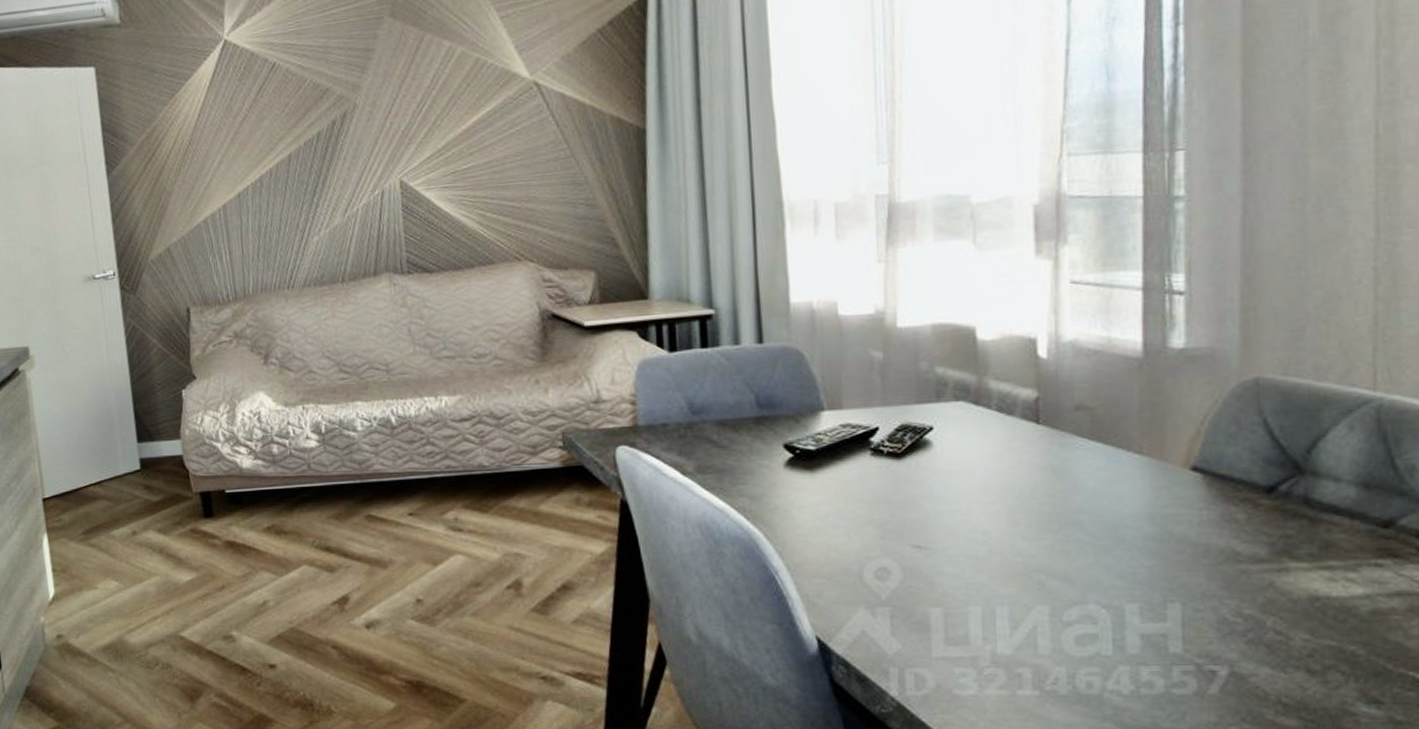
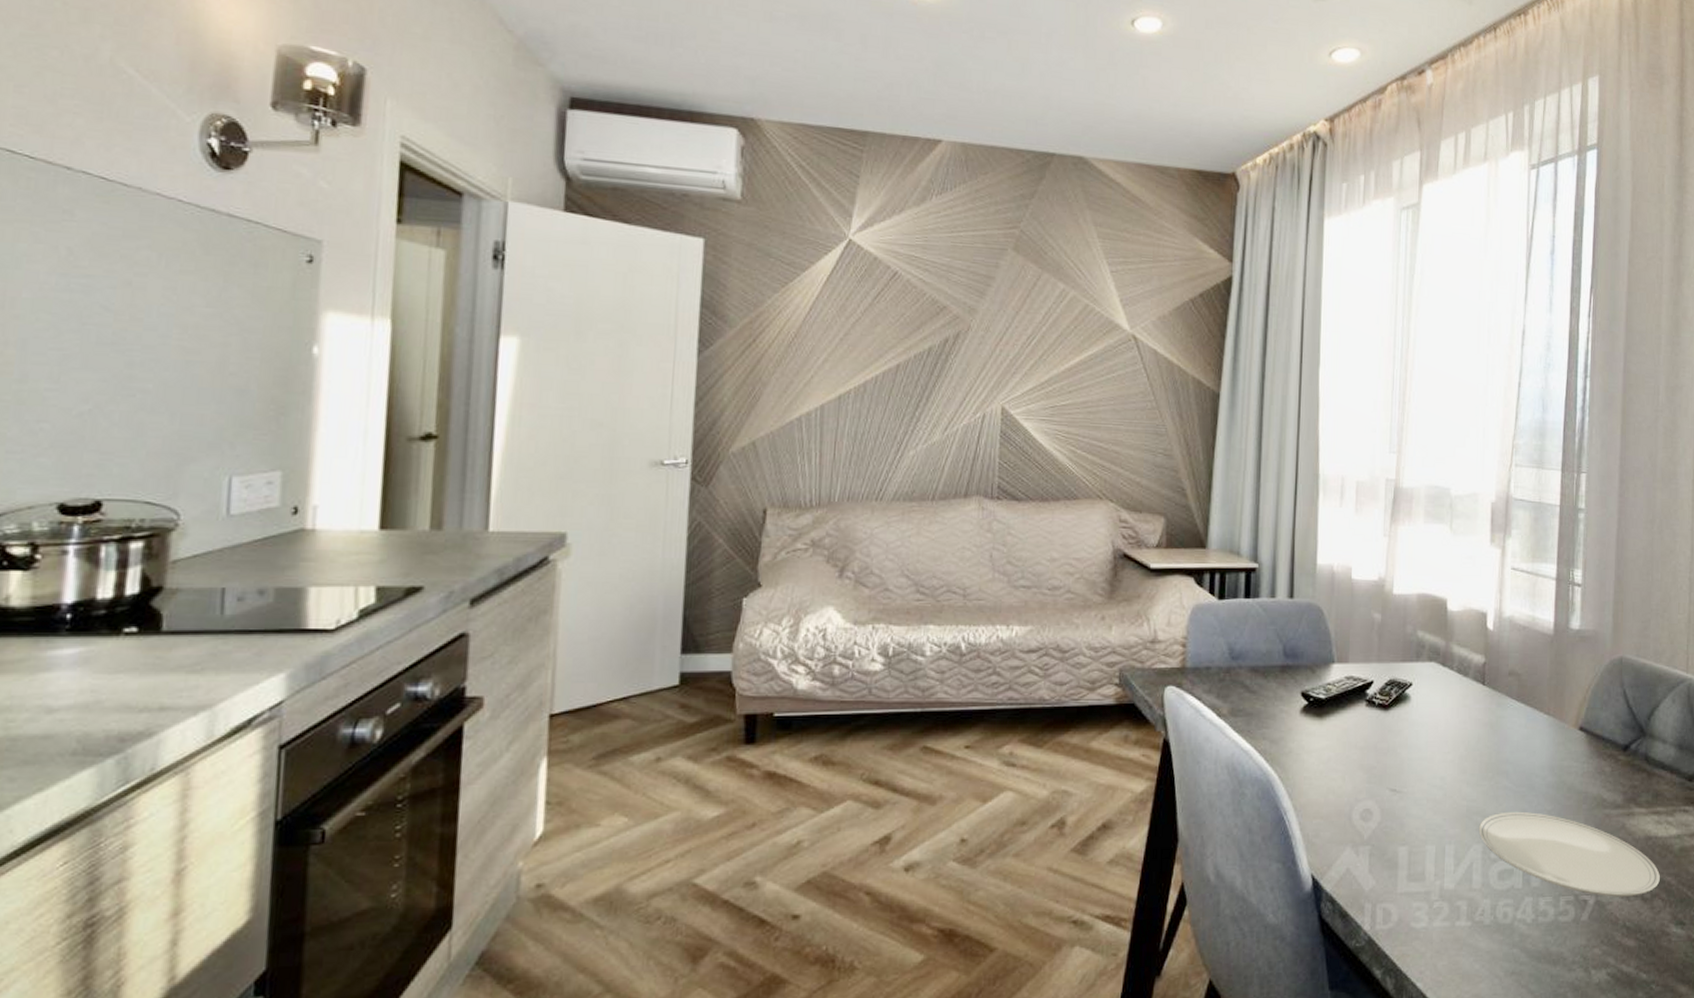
plate: none [1042,568,1337,668] -> present [1478,811,1660,897]

